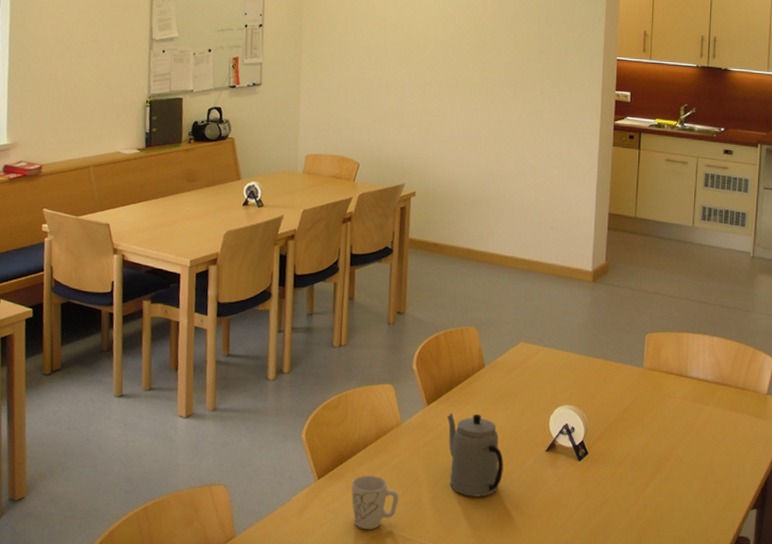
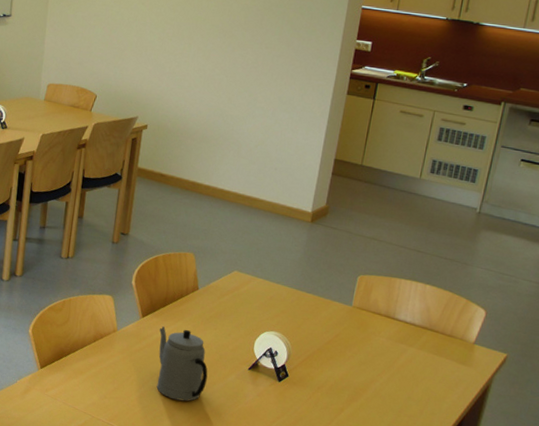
mug: present [351,475,399,530] -> none [68,370,111,416]

